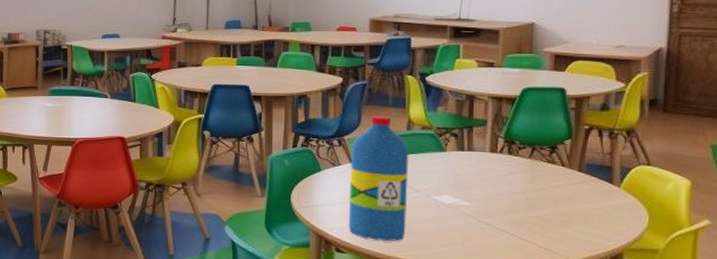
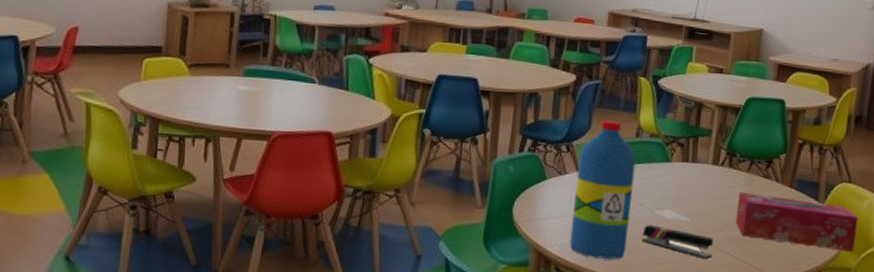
stapler: none [421,209,498,242] -> present [641,225,713,260]
tissue box: none [520,177,663,233] -> present [735,192,859,252]

